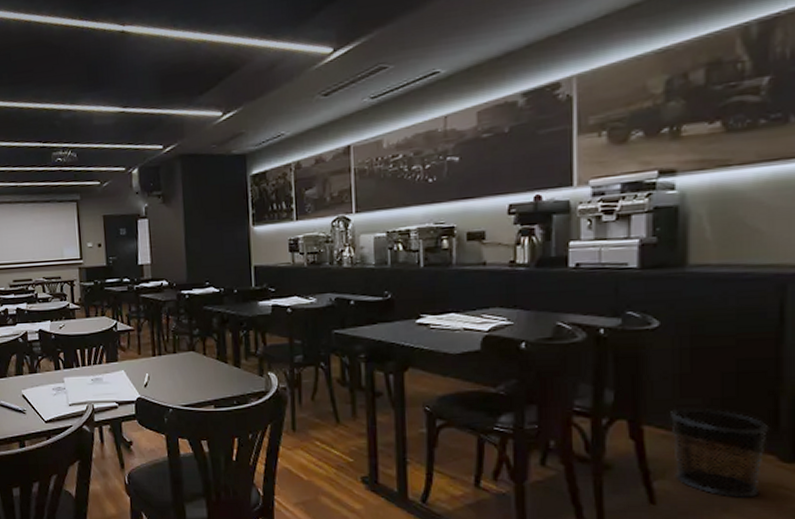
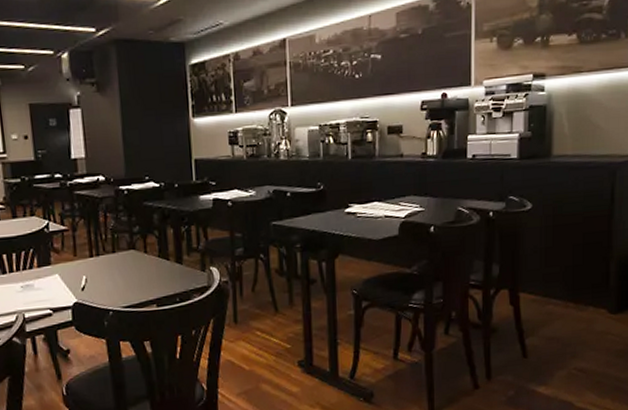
waste bin: present [671,407,770,498] -> none [538,274,603,347]

